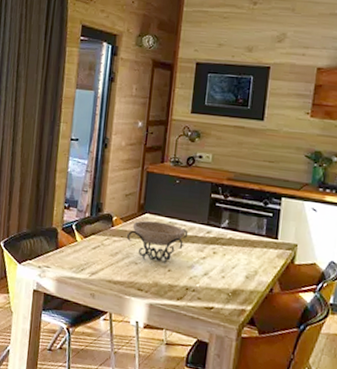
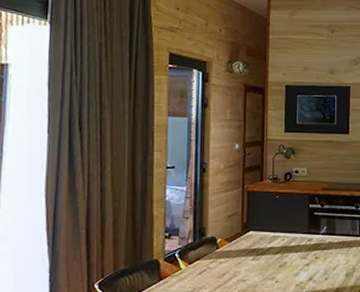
decorative bowl: present [127,220,188,264] -> none [233,237,292,277]

